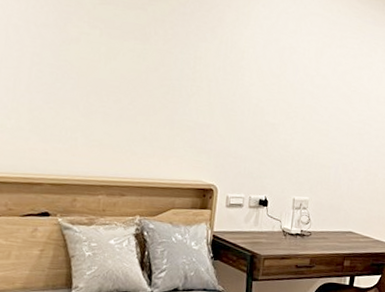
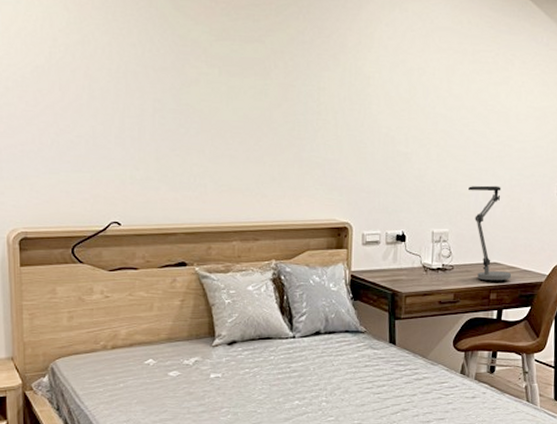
desk lamp: none [329,159,365,249] -> present [468,185,512,281]

